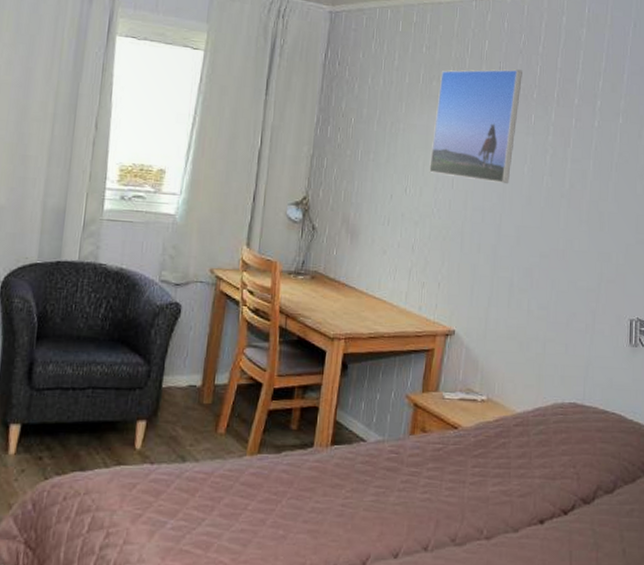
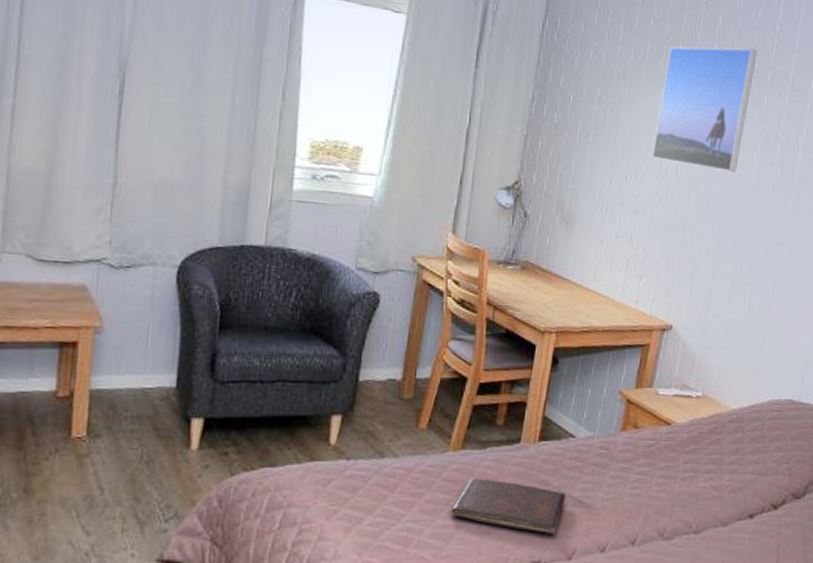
book: none [248,482,358,539] -> present [451,478,566,534]

